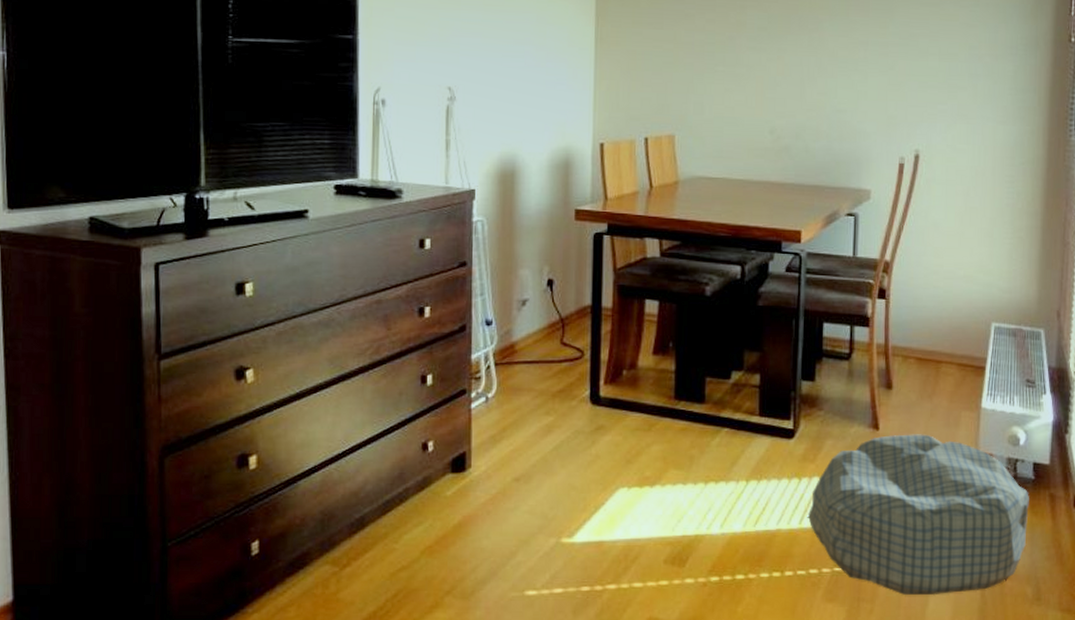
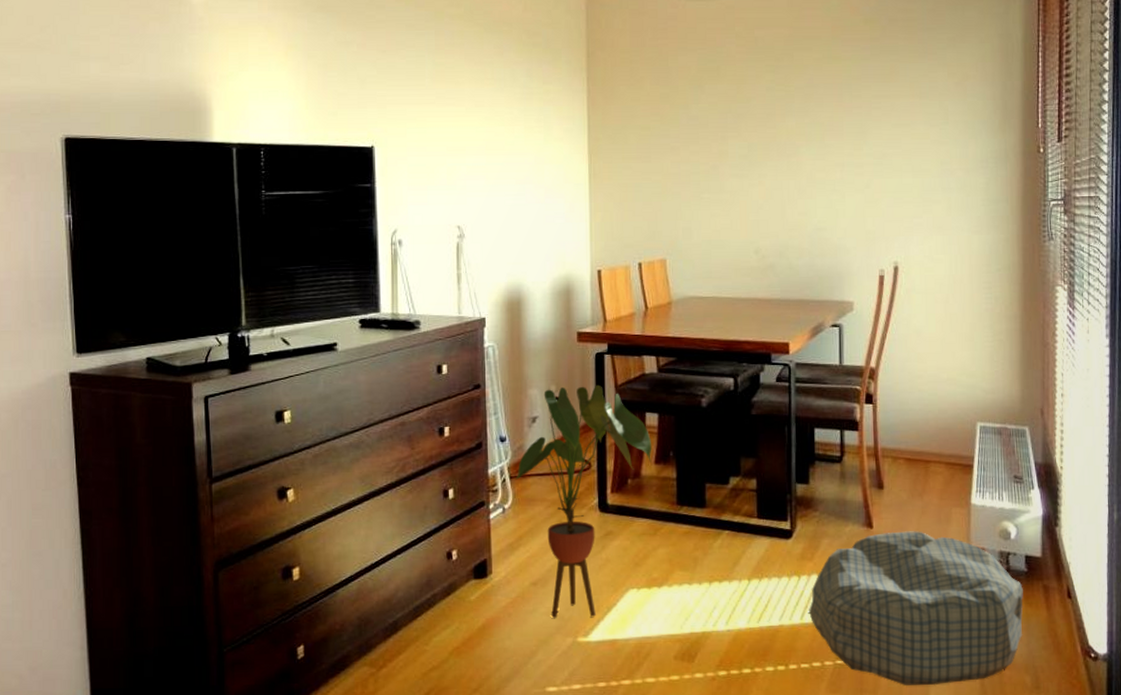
house plant: none [501,267,651,517] -> present [515,384,652,618]

